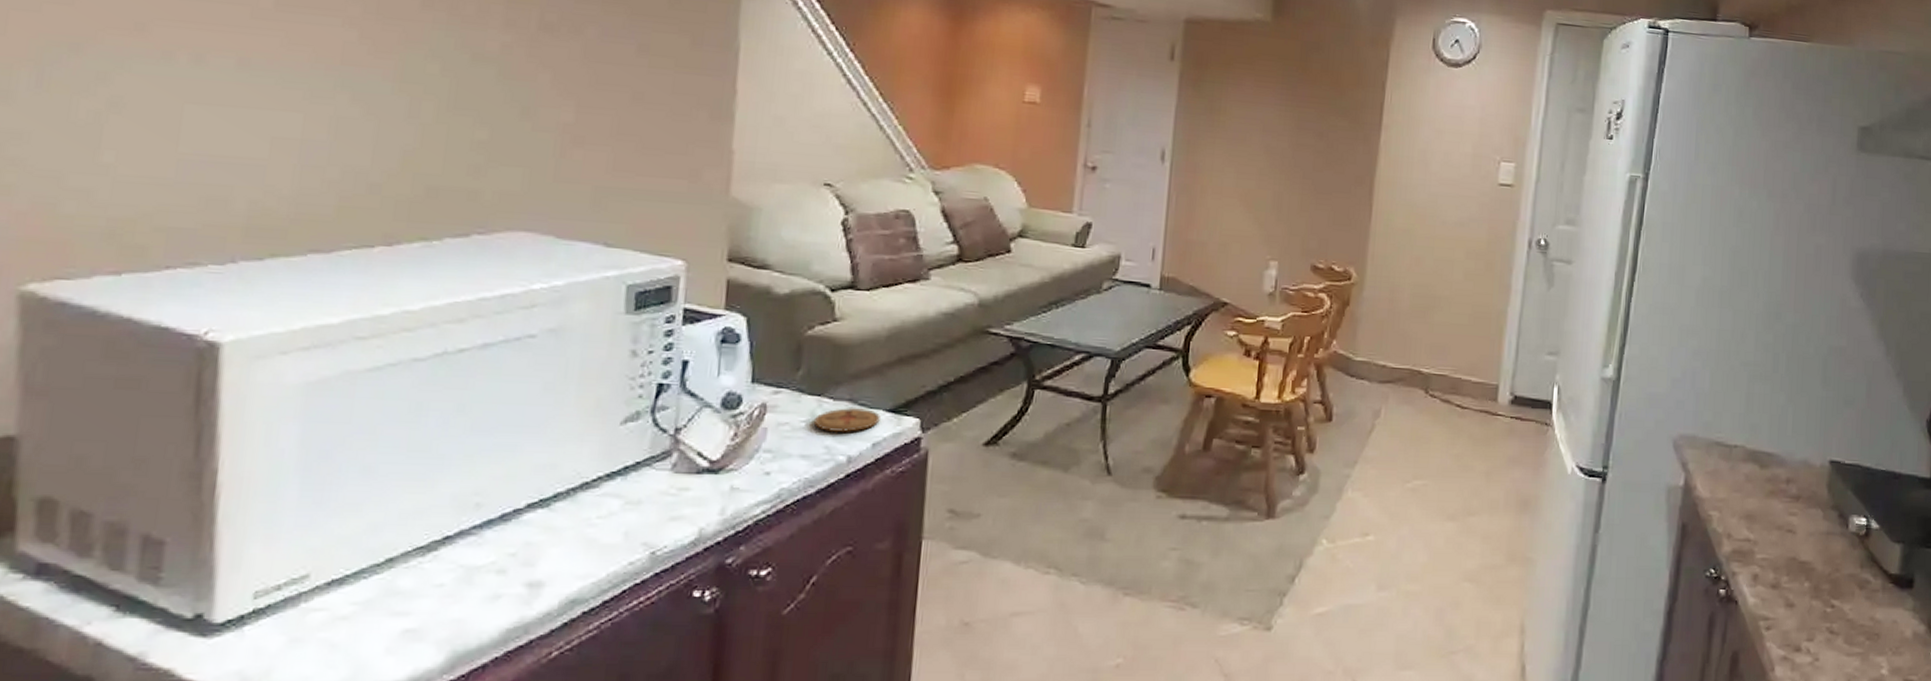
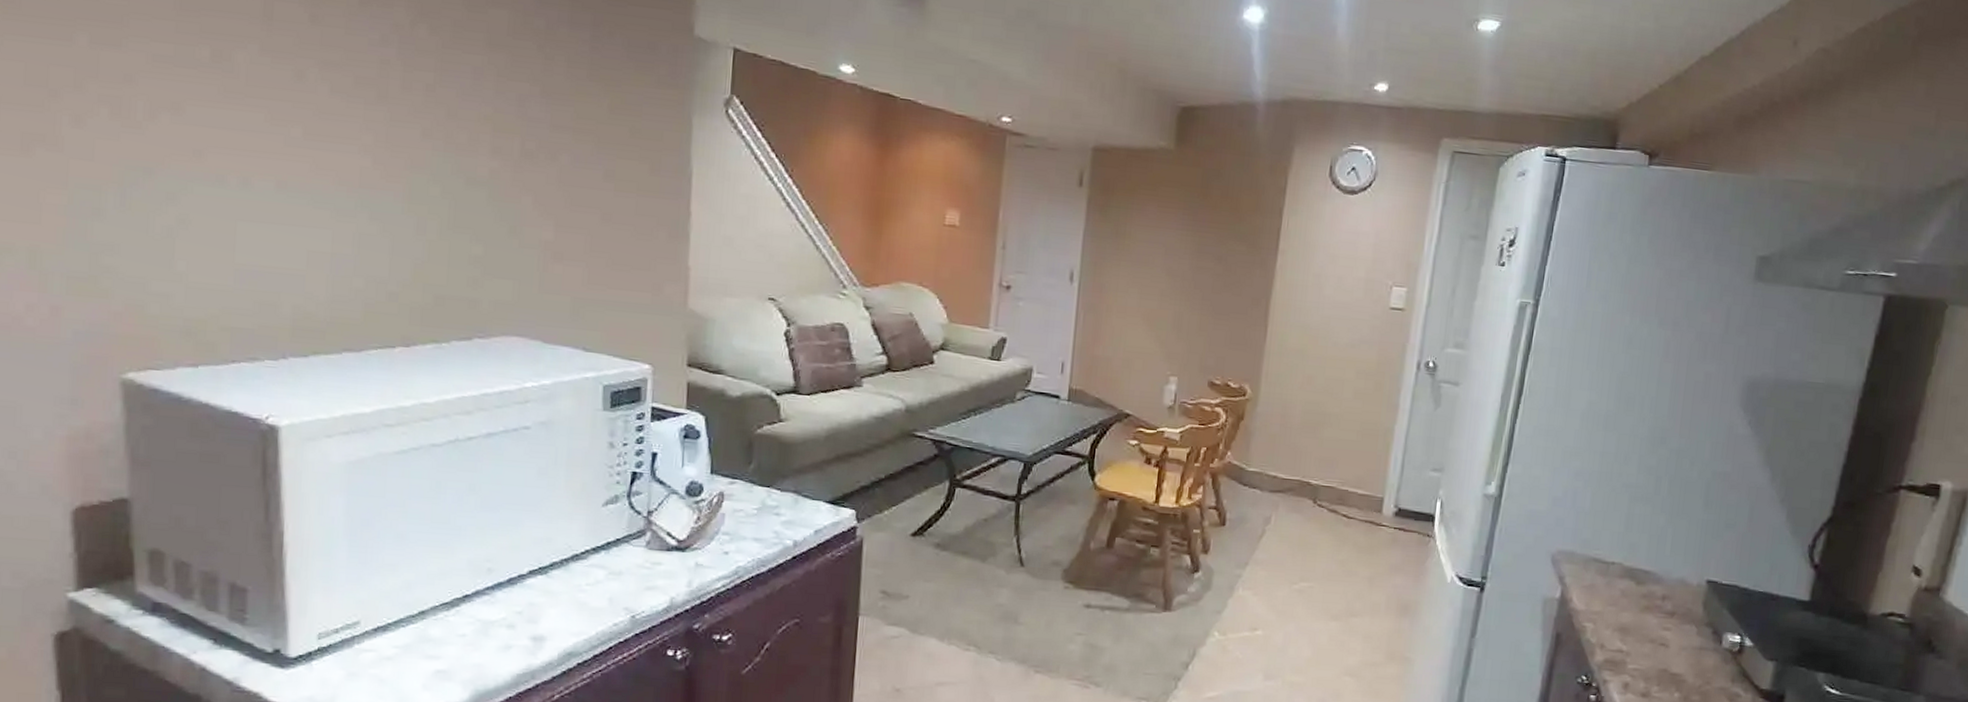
coaster: present [813,407,880,433] -> none [764,498,821,520]

